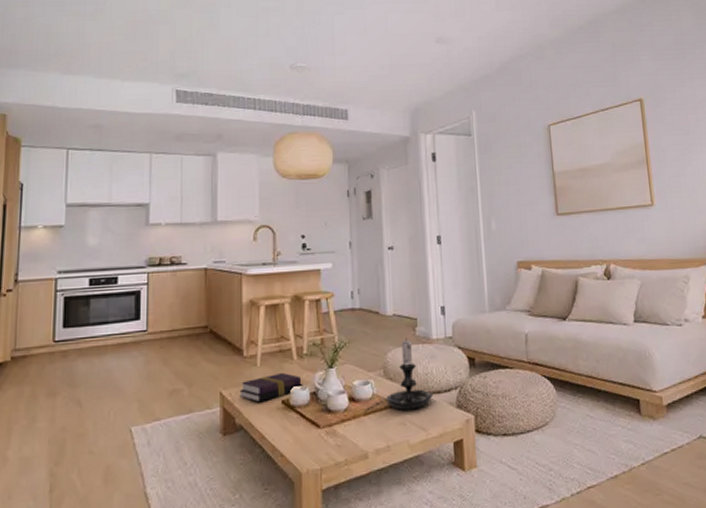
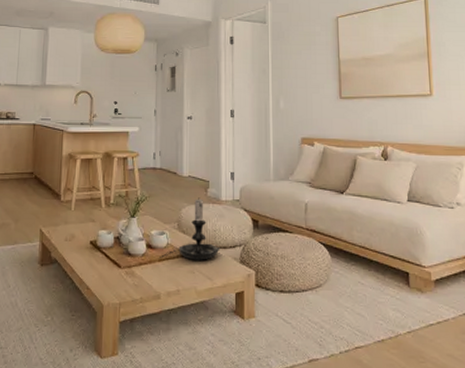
book: present [239,372,303,402] -> none [56,217,109,240]

